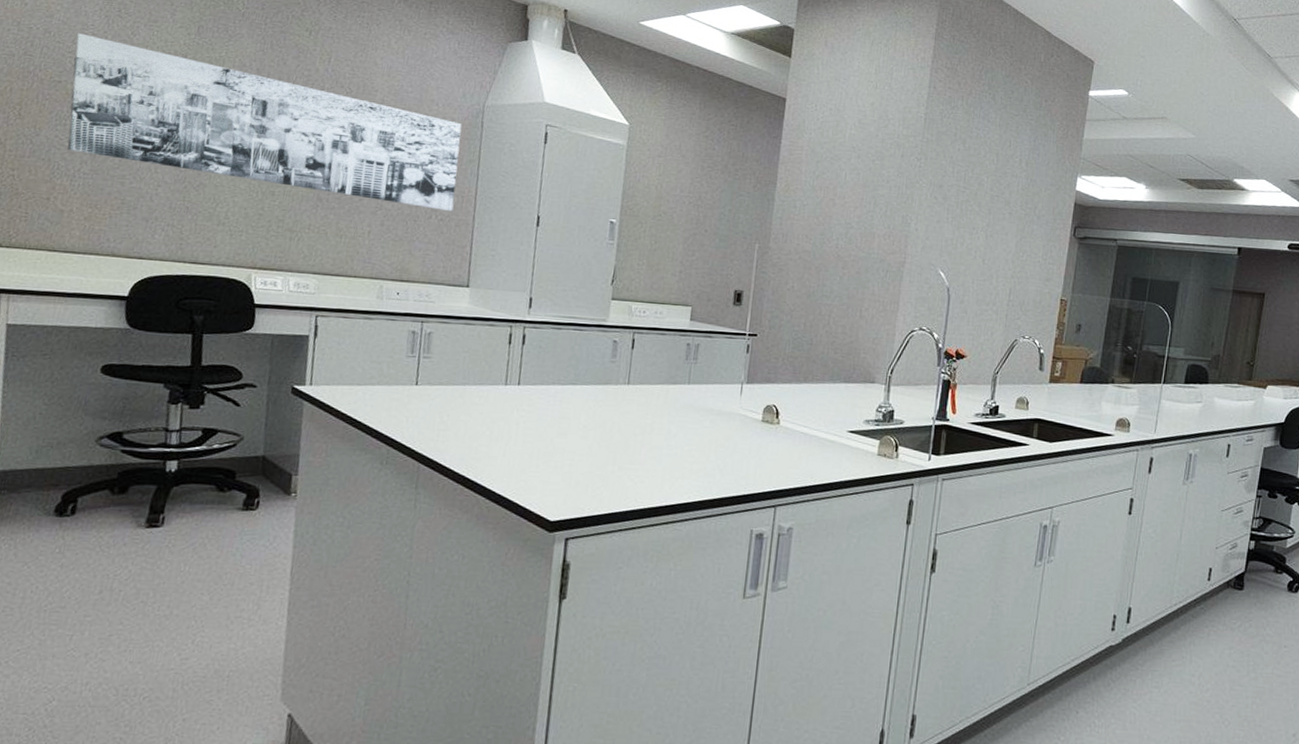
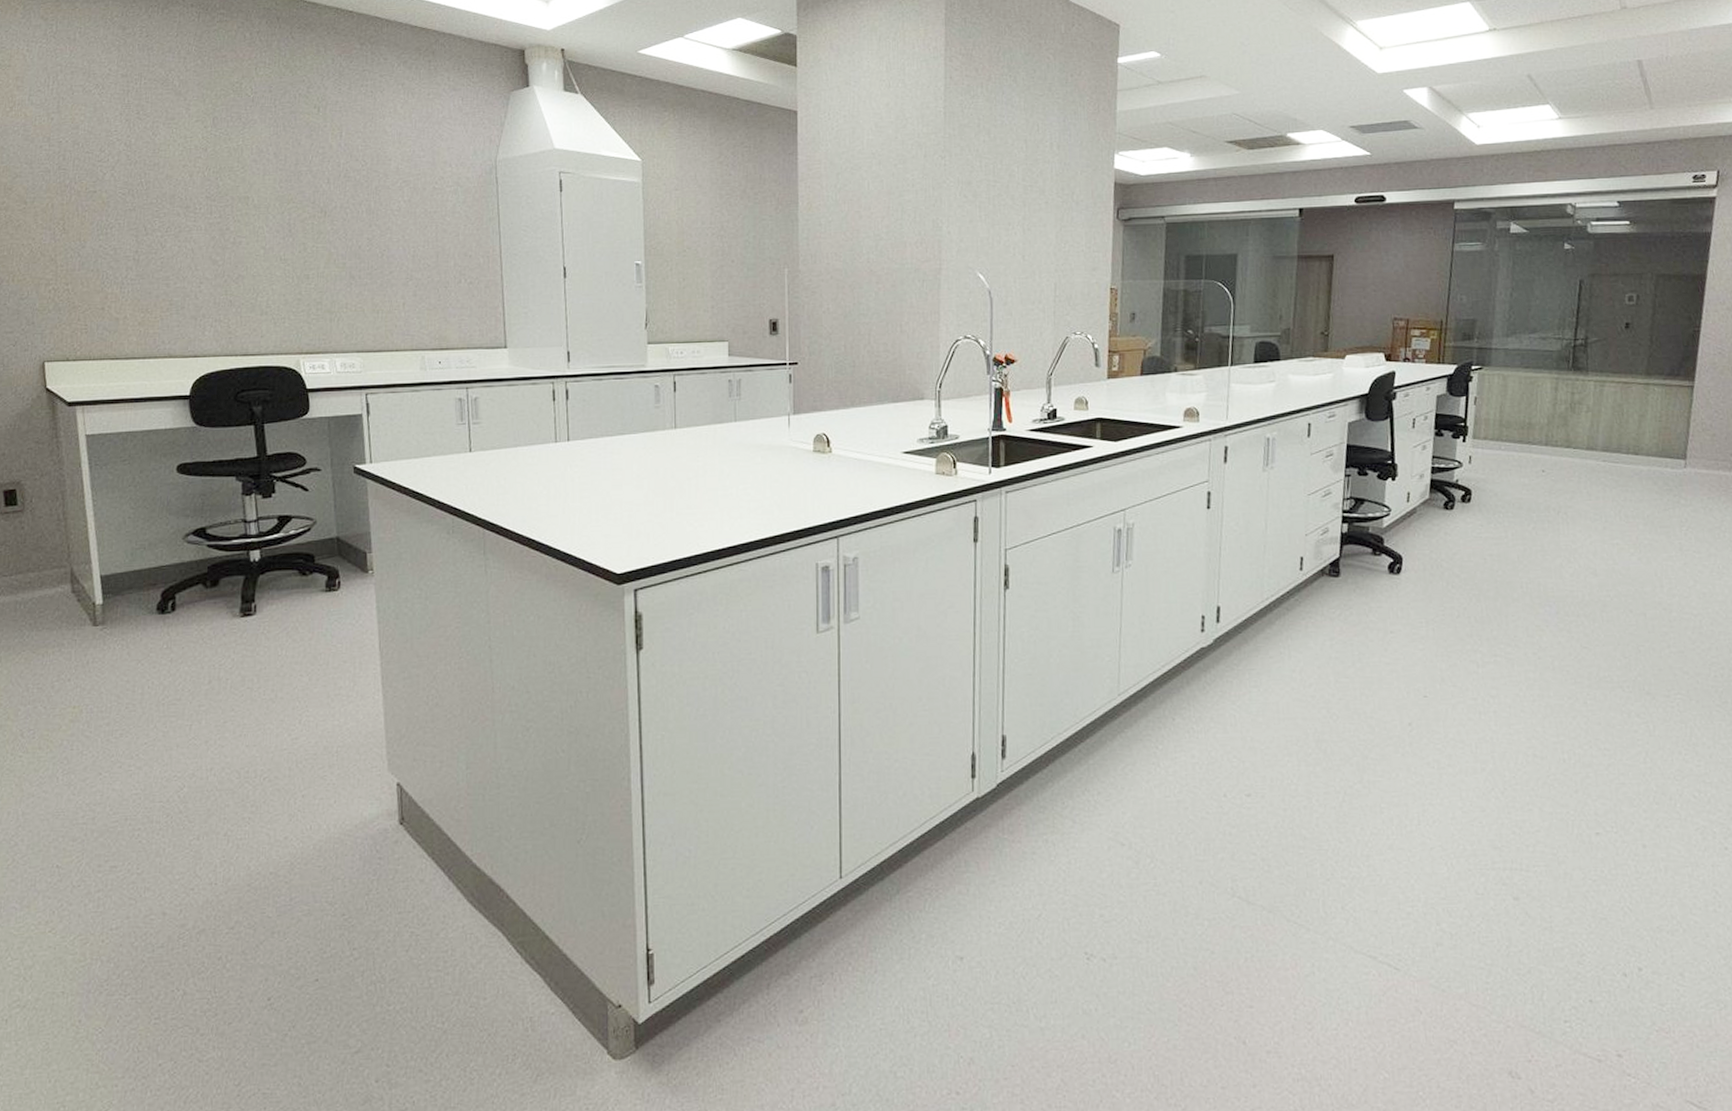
wall art: present [67,33,462,212] -> none [102,140,481,274]

